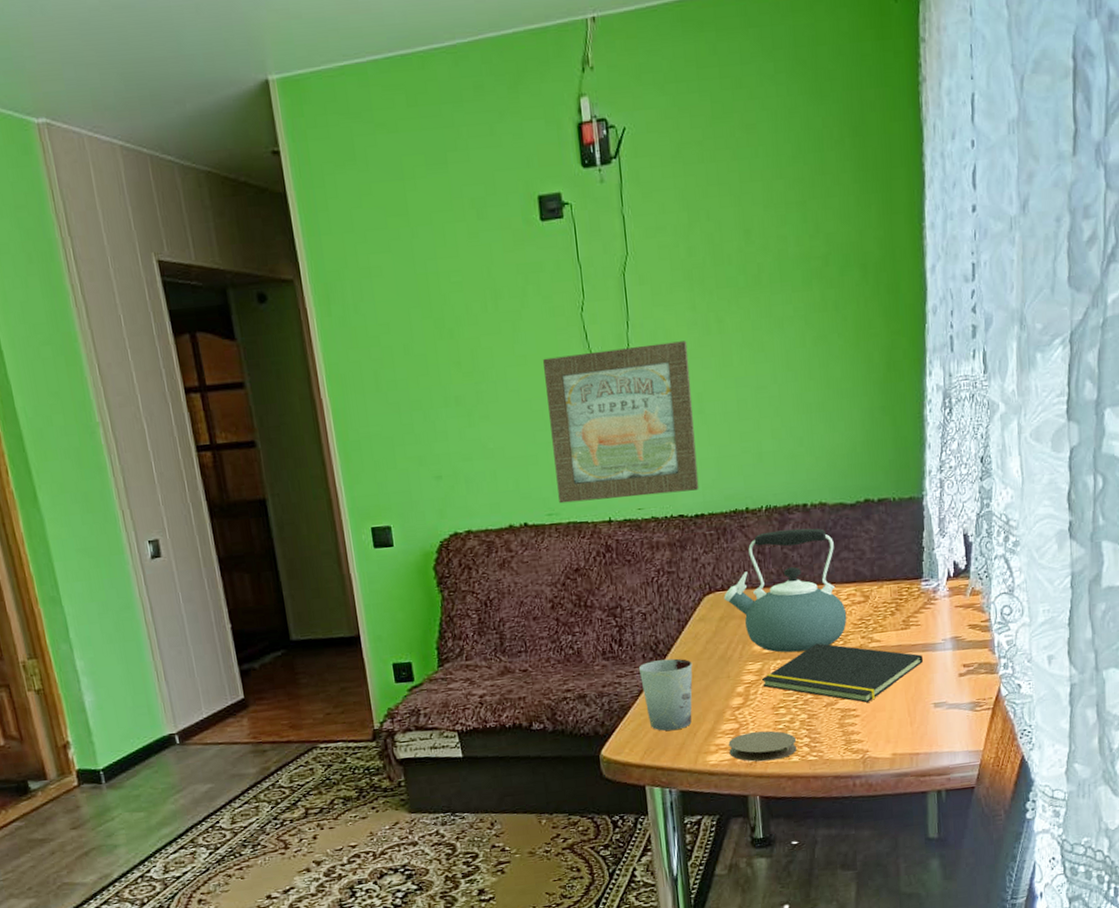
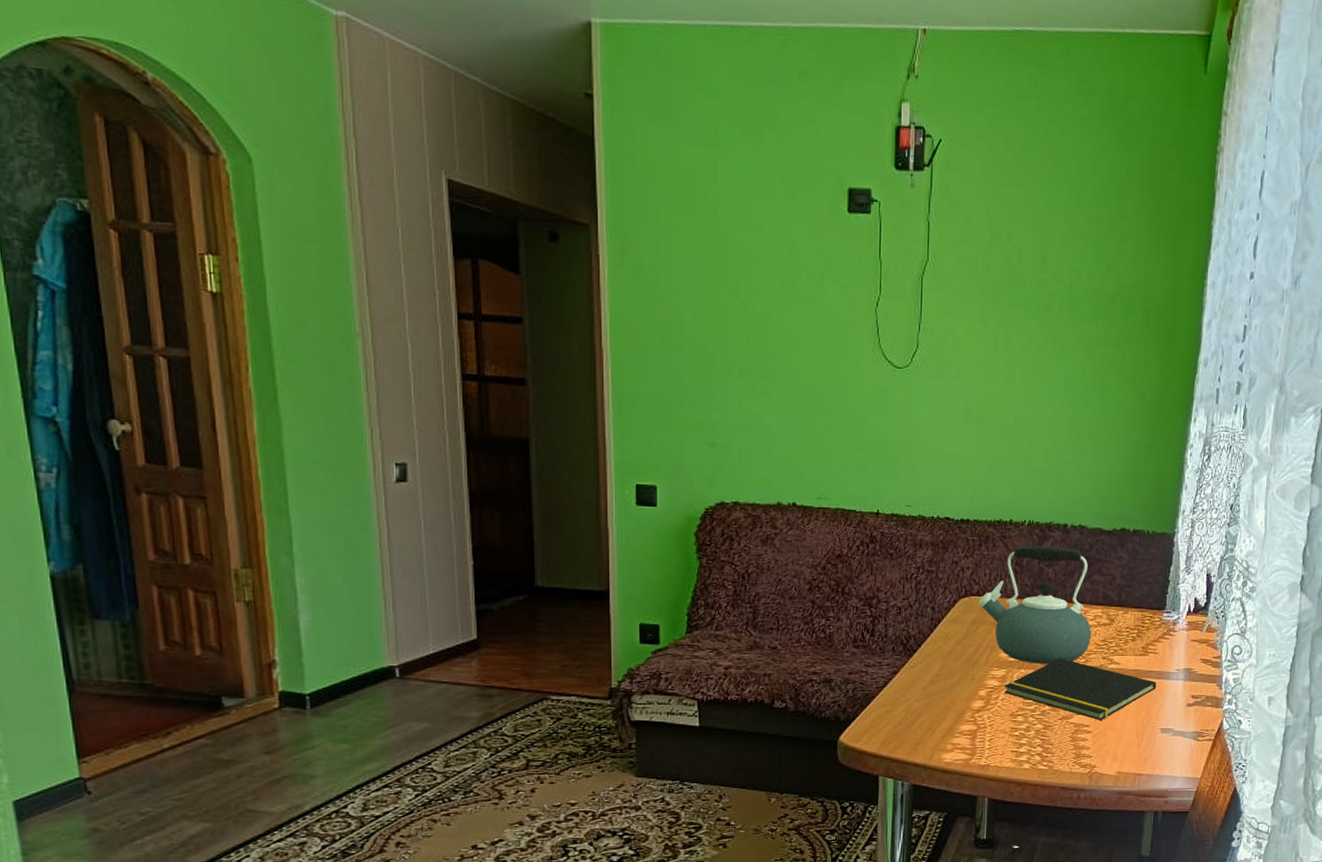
wall art: present [543,341,699,504] -> none [830,345,974,496]
cup: present [638,658,693,731] -> none [887,655,940,725]
coaster: present [728,730,797,762] -> none [964,736,1030,765]

